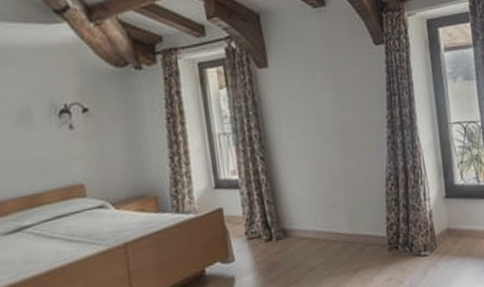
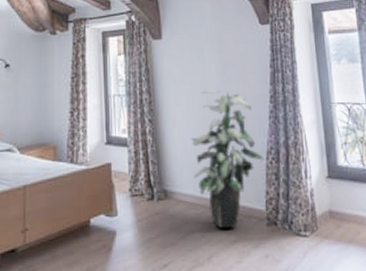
indoor plant: none [308,118,384,259] -> present [191,89,264,229]

